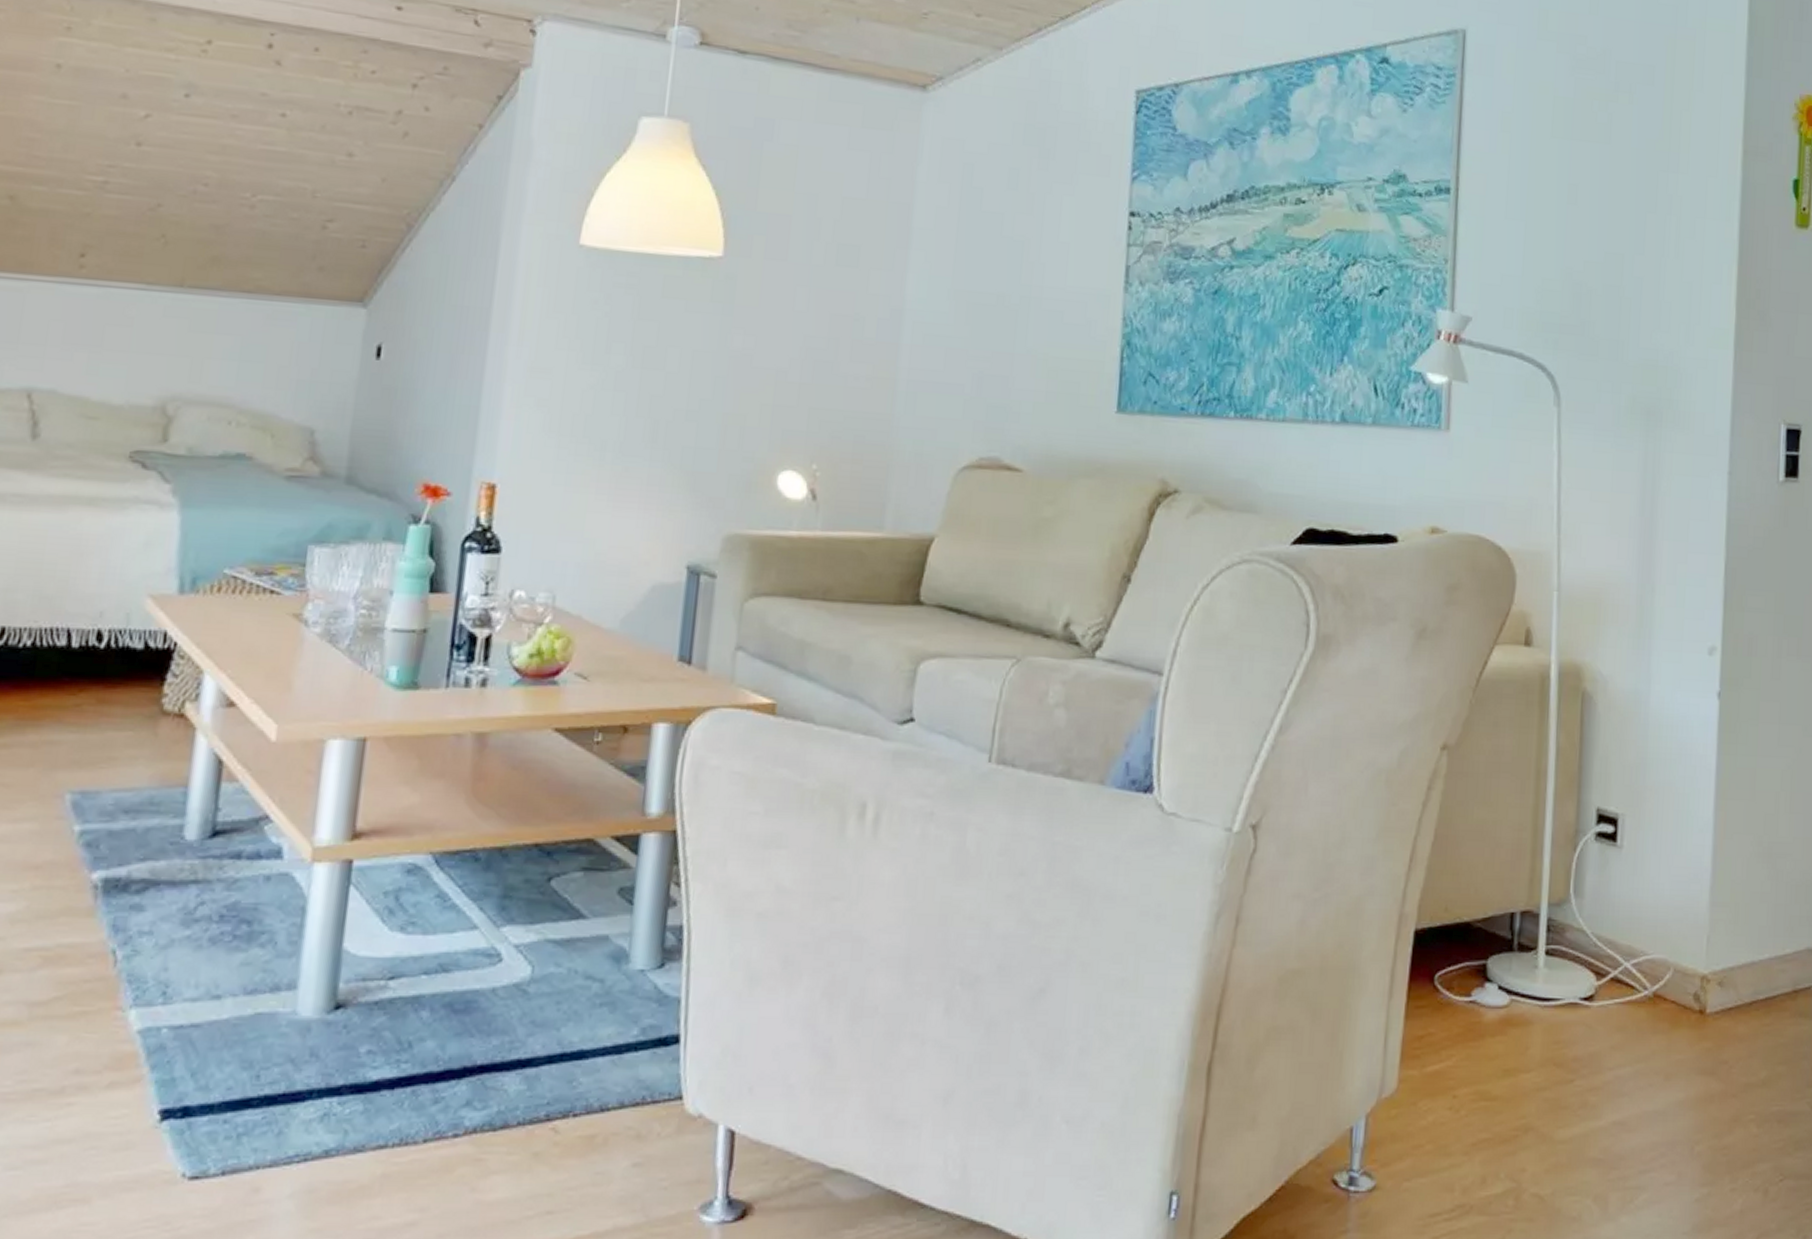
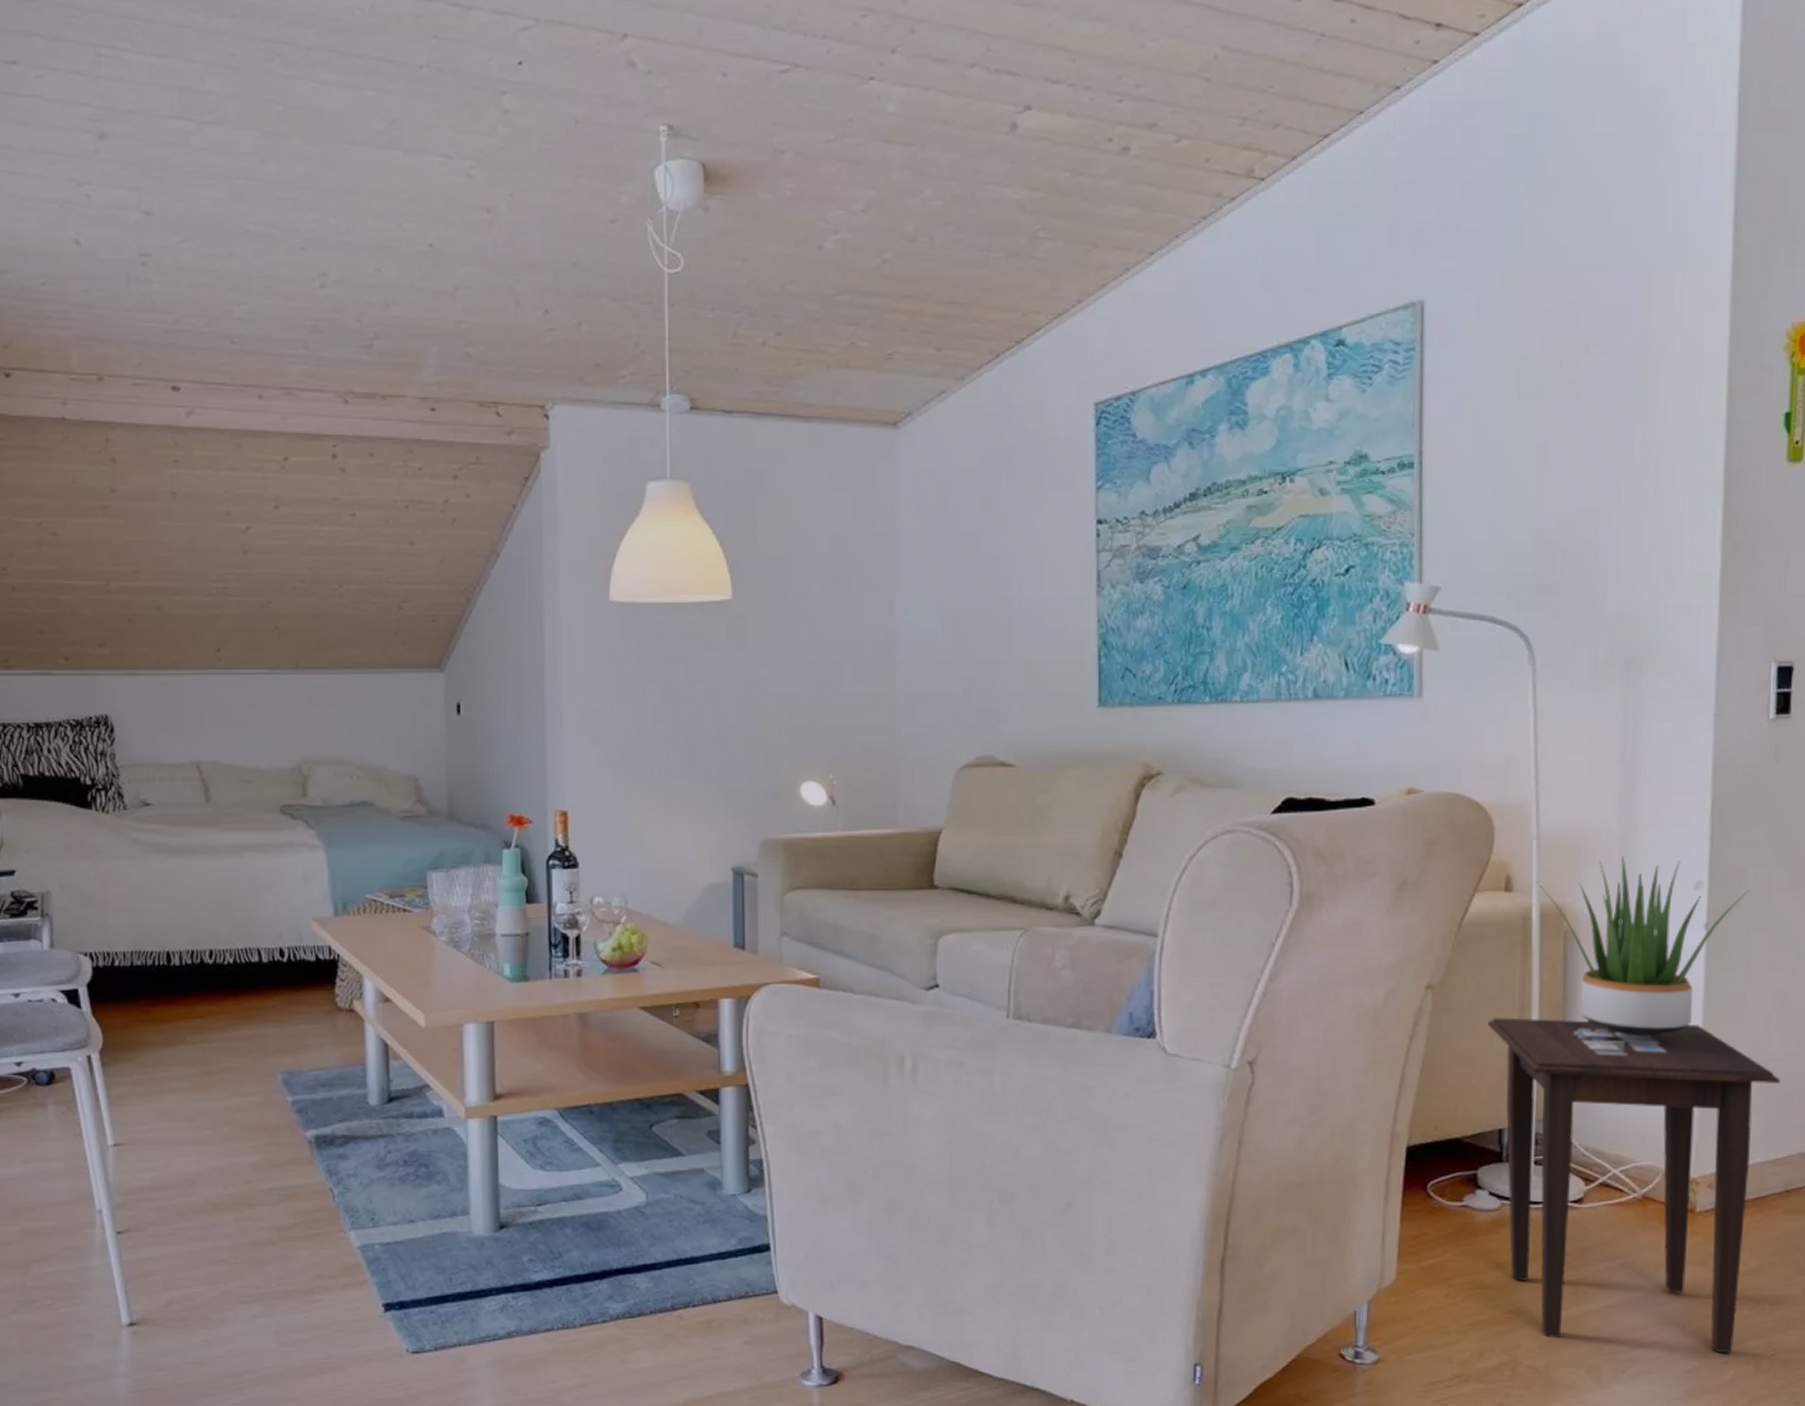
side table: none [1503,785,1789,1179] -> present [1488,1017,1781,1354]
potted plant: none [1553,615,1759,813] -> present [1534,857,1749,1036]

